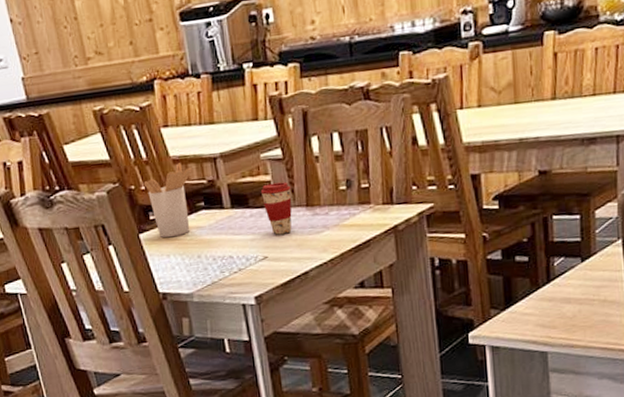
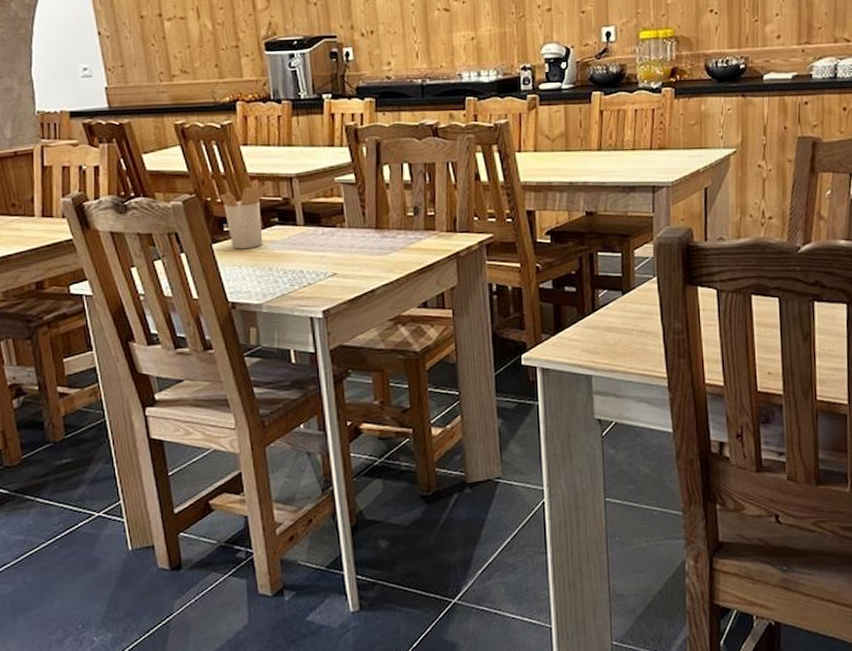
coffee cup: present [260,182,292,235] -> none [333,205,362,254]

